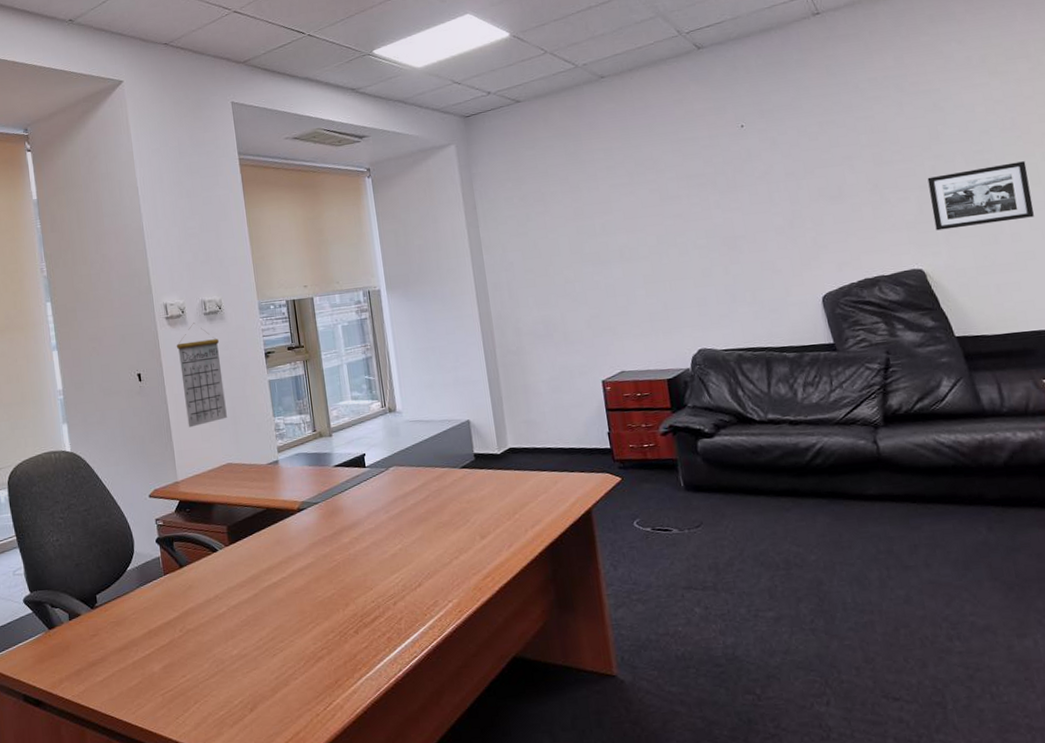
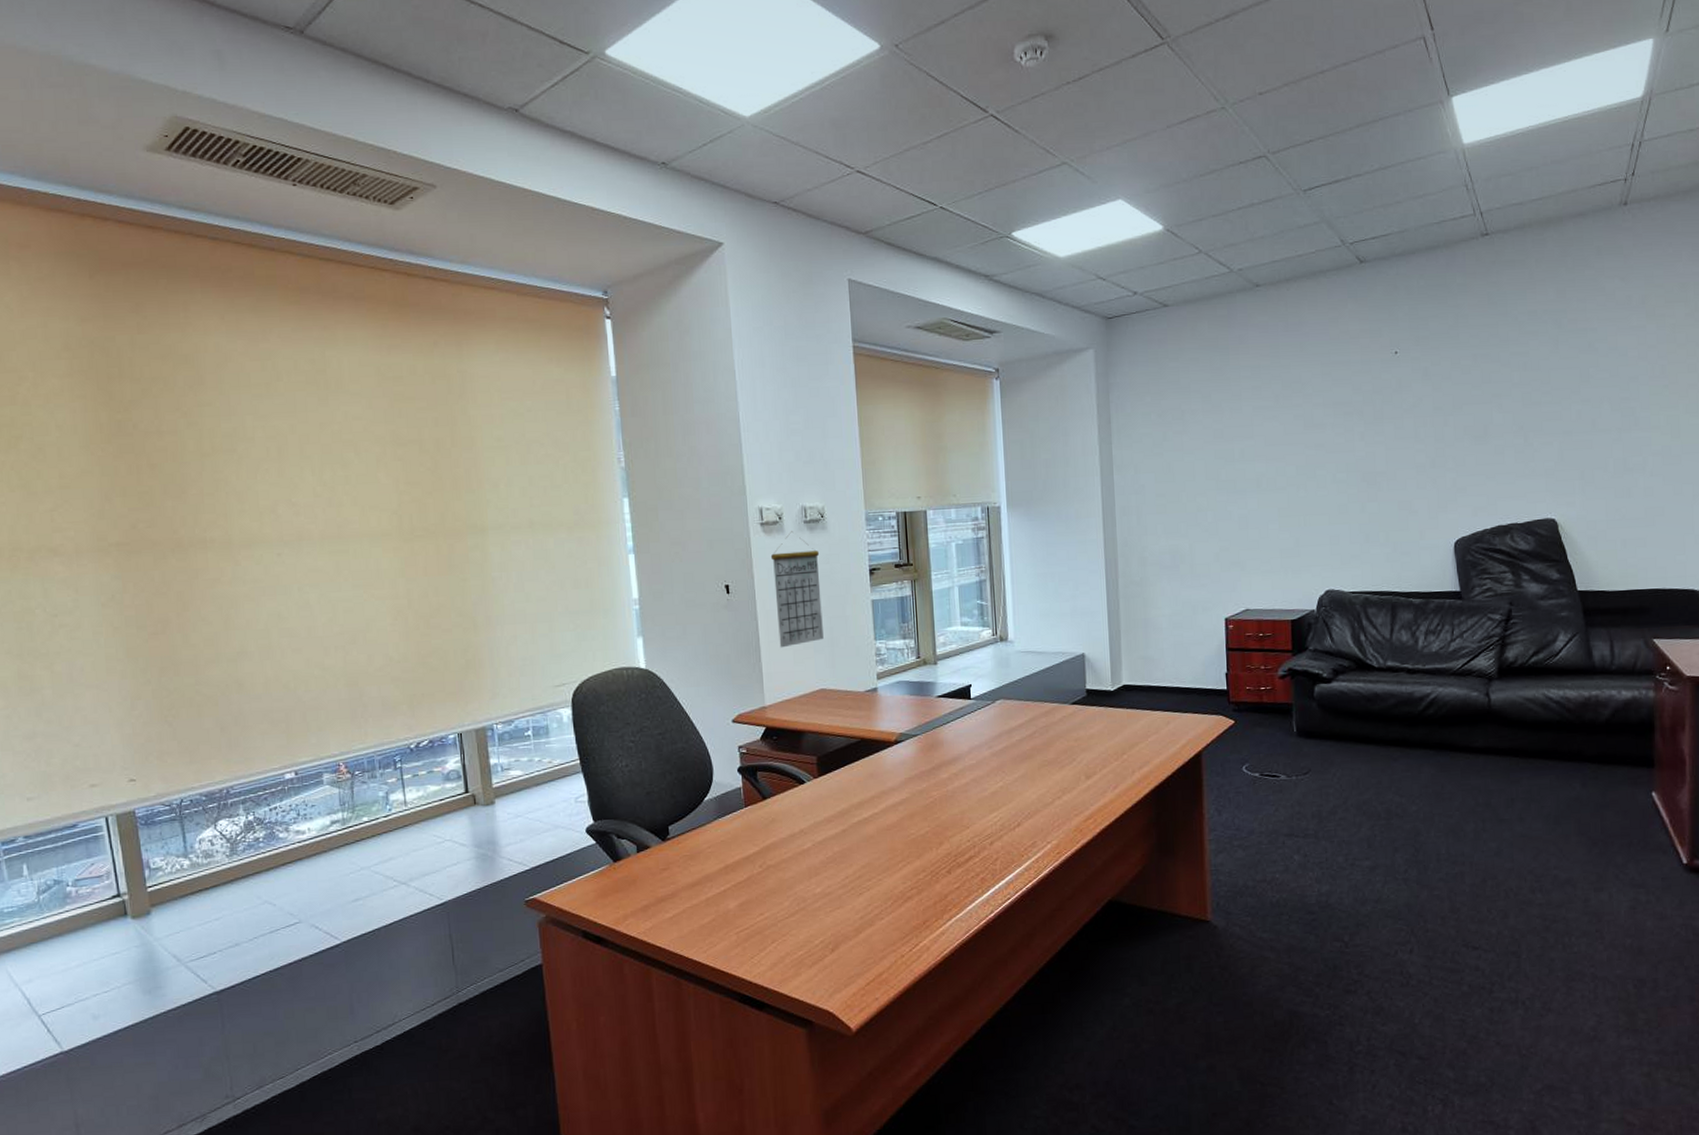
picture frame: present [927,161,1034,231] -> none [1572,412,1669,480]

